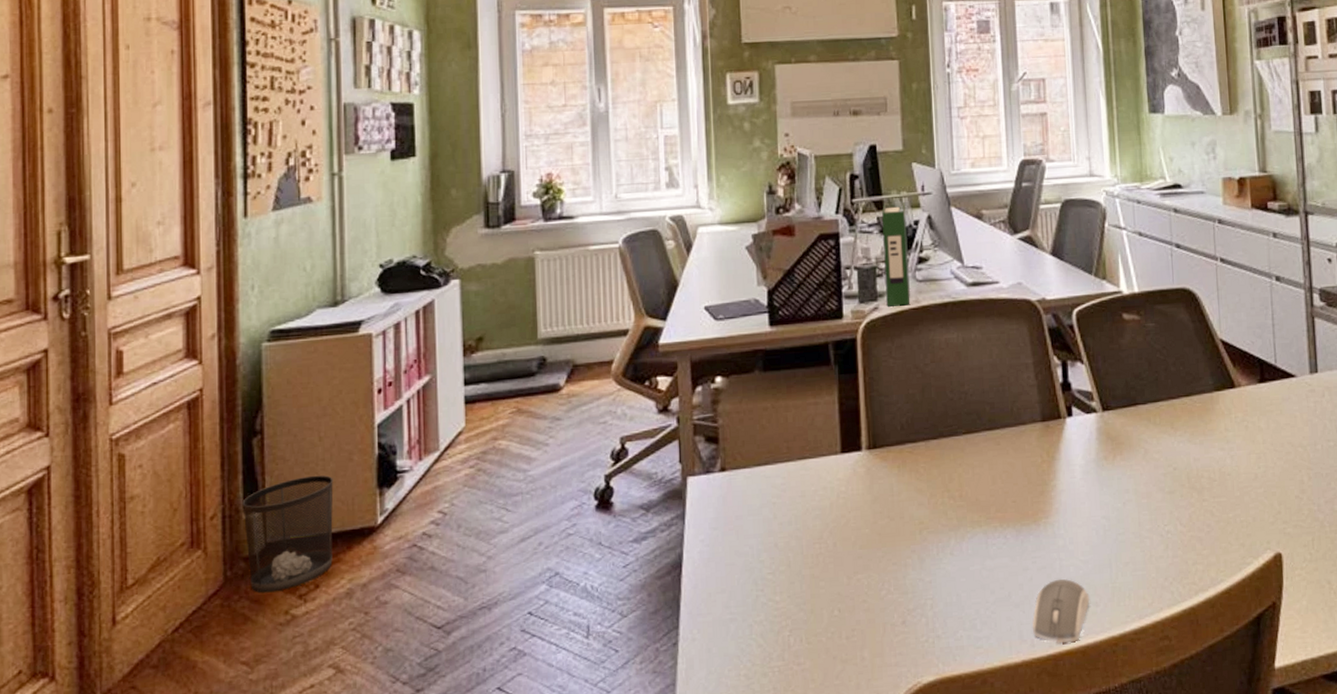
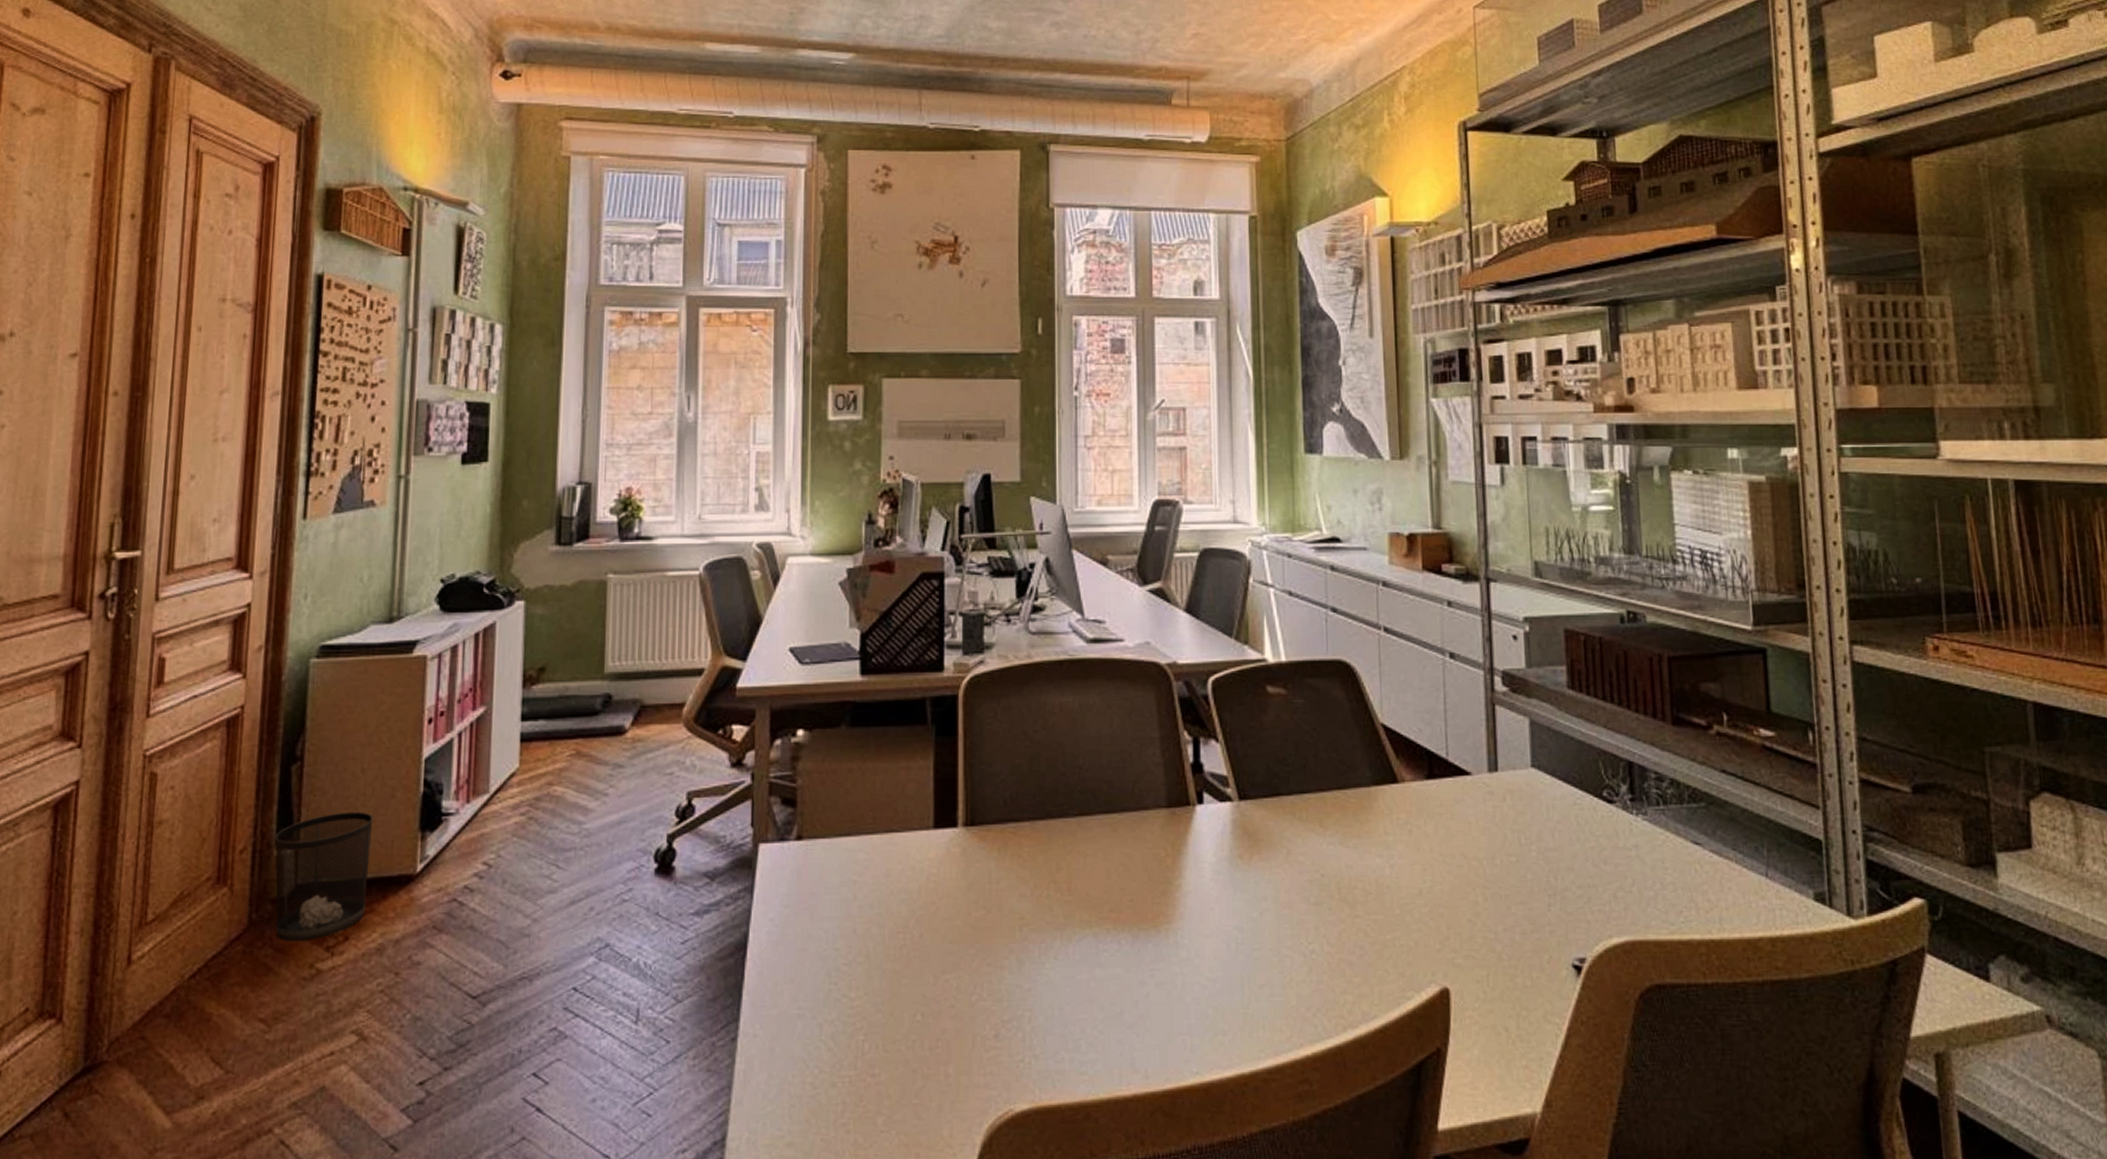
binder: present [881,201,910,307] -> none [992,540,1021,661]
computer mouse: present [1031,579,1090,644] -> none [1146,999,1216,1078]

